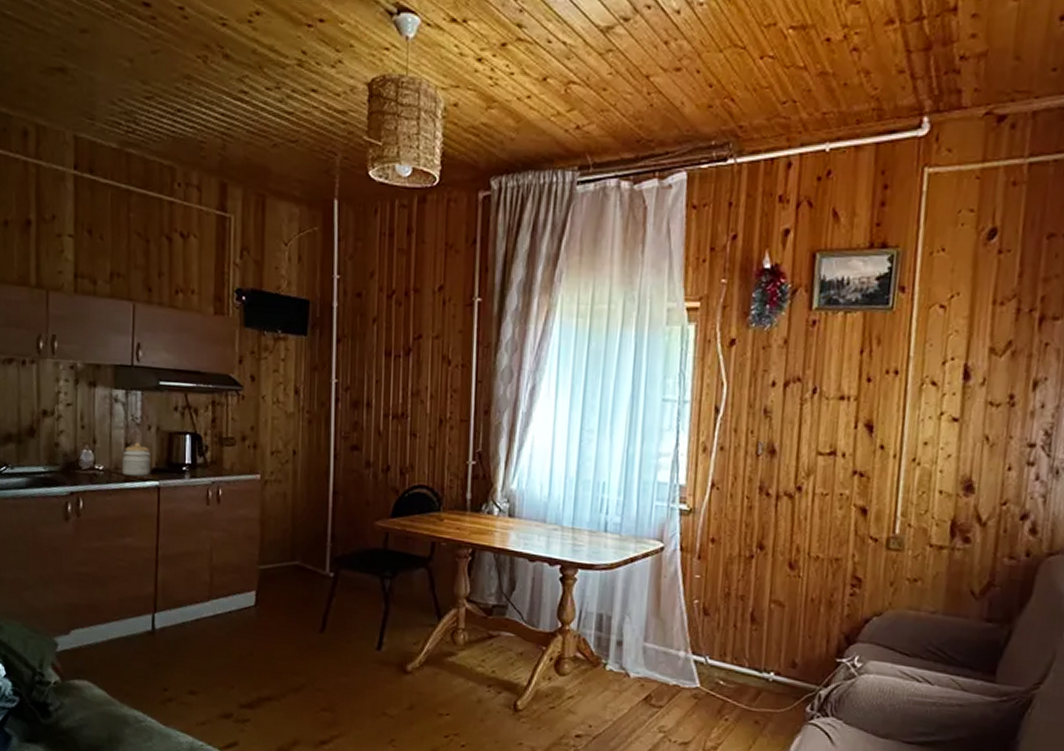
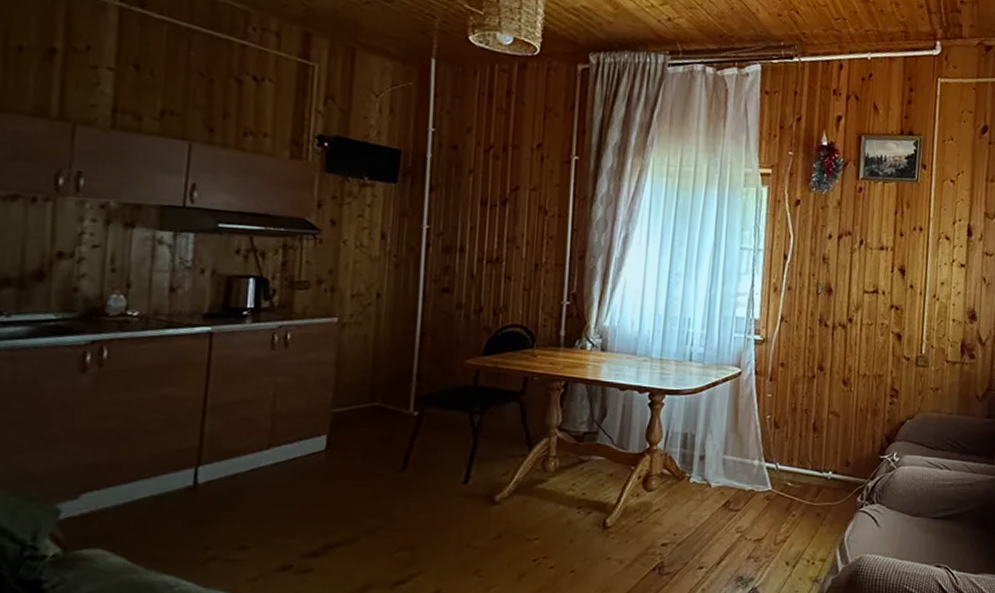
jar: present [121,442,151,477] -> none [163,286,204,322]

